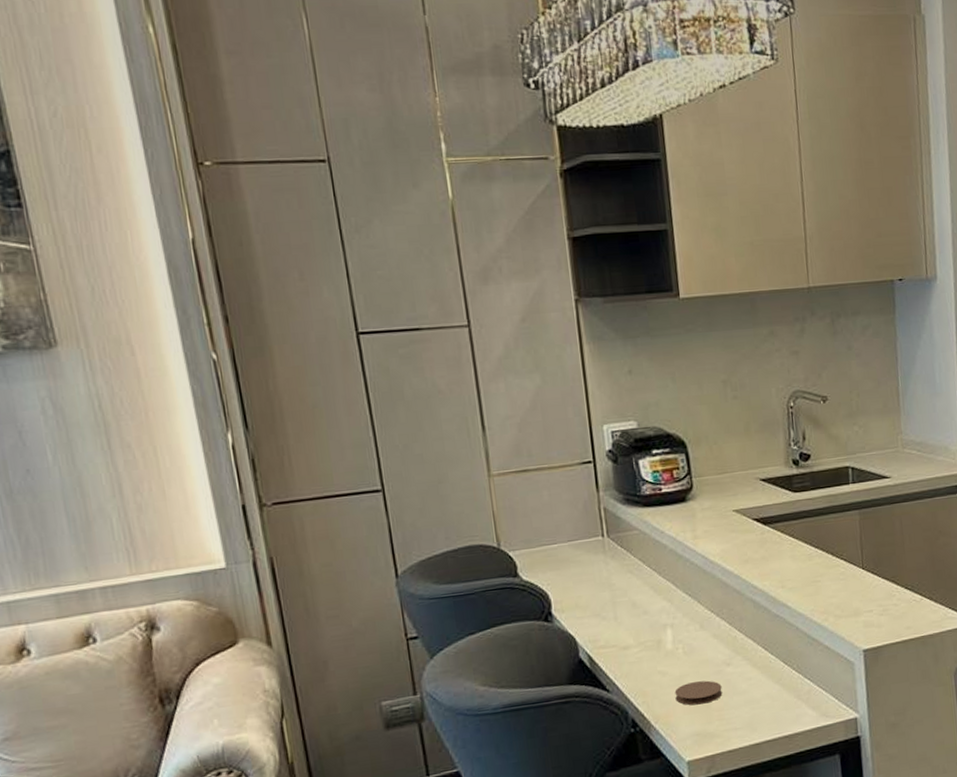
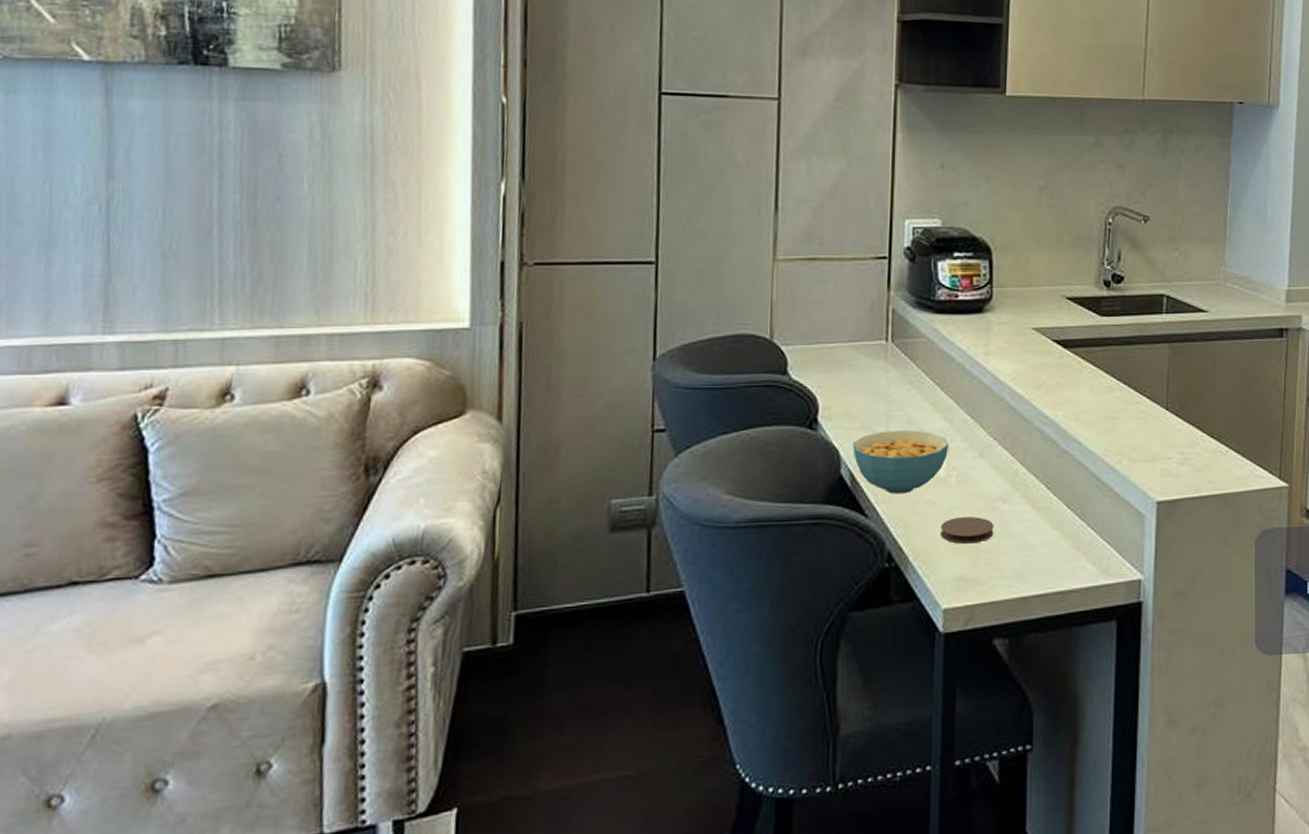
cereal bowl: none [586,612,673,670] -> present [852,430,950,494]

